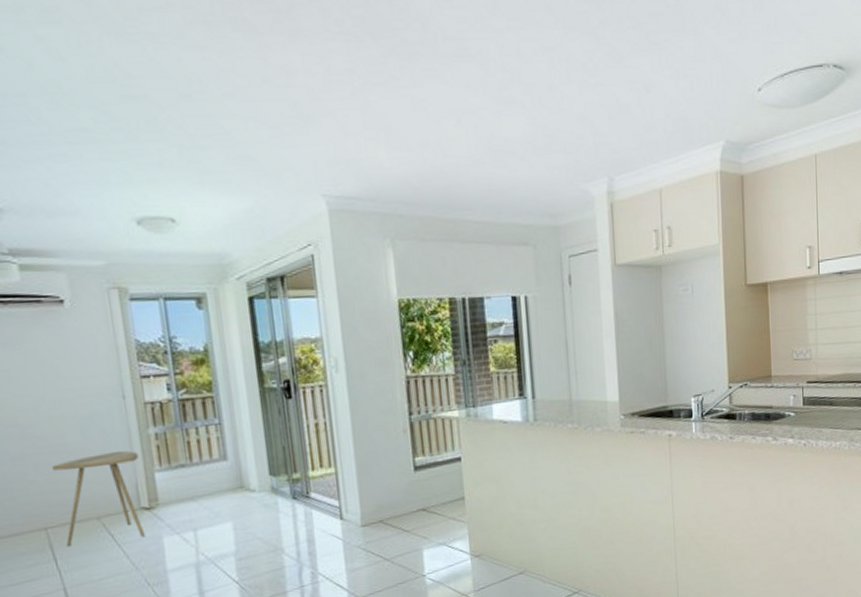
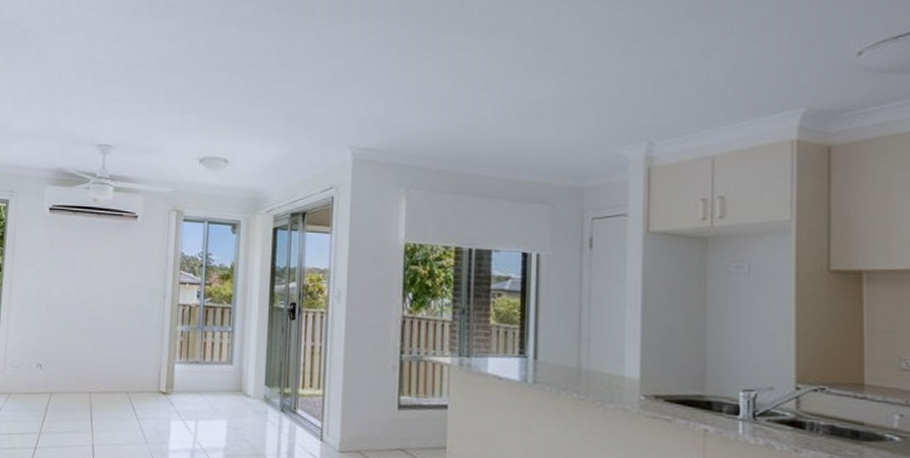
side table: present [52,450,146,547] -> none [102,340,166,417]

